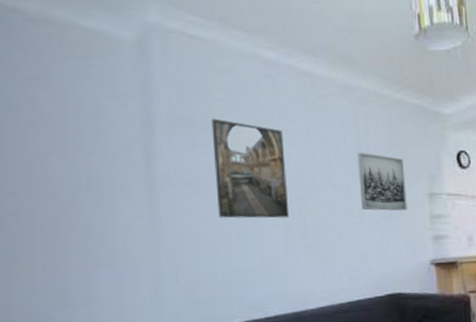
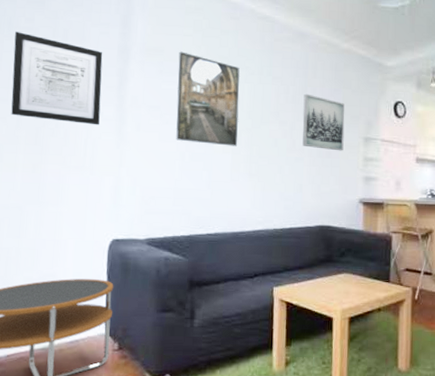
wall art: none [15,113,127,211] -> present [11,32,103,125]

